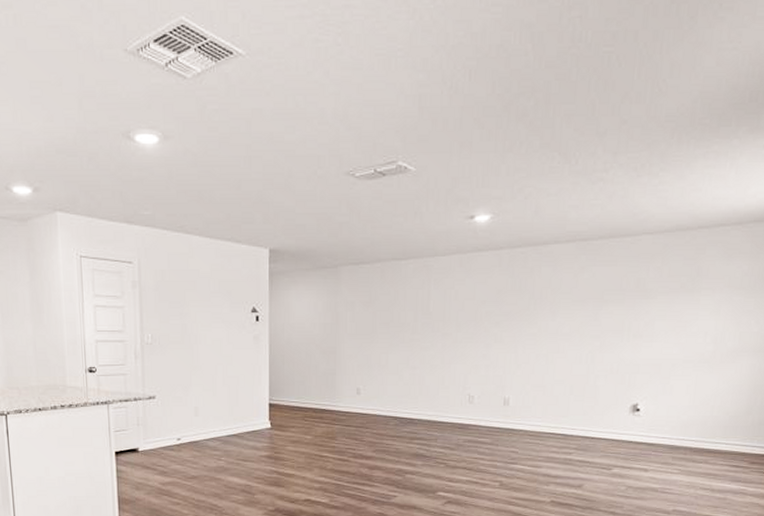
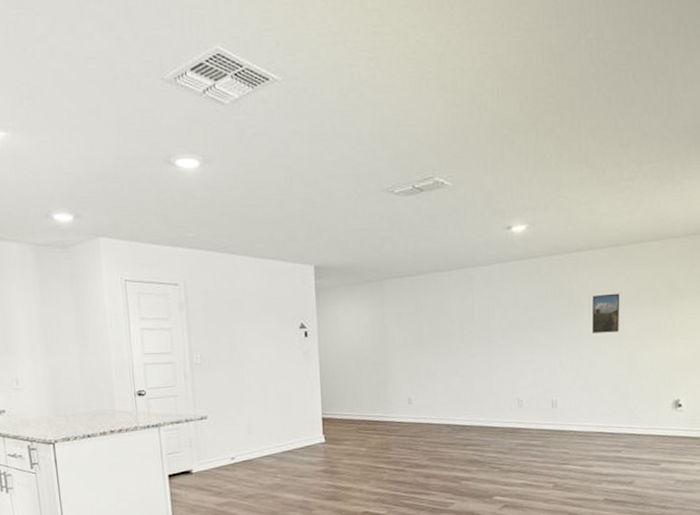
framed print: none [552,290,584,331] -> present [592,293,620,333]

